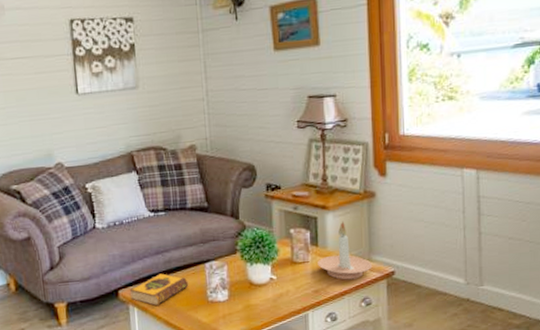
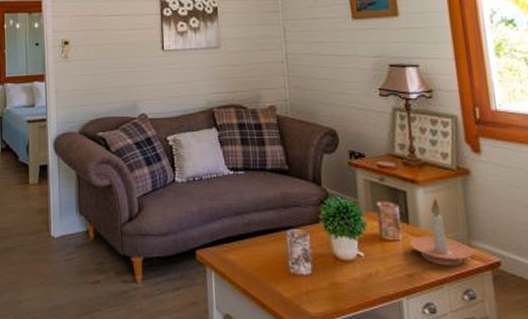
hardback book: present [130,273,189,307] -> none [207,236,269,273]

